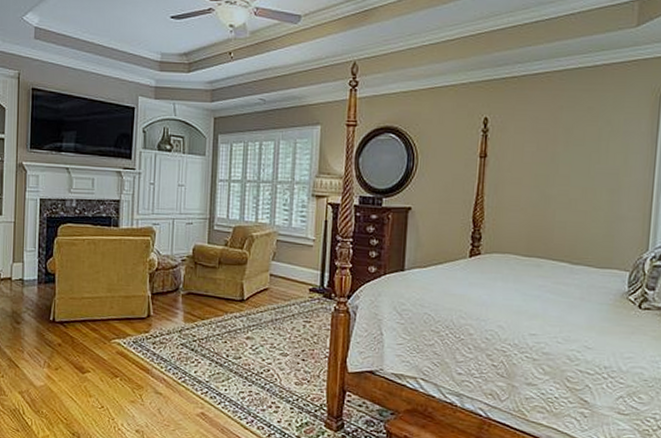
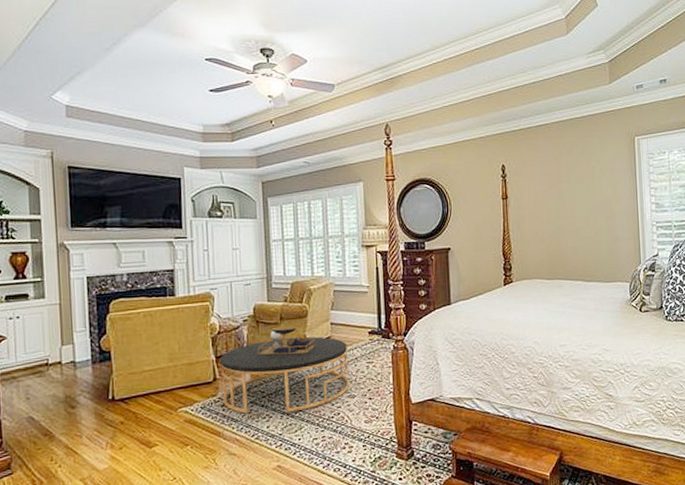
coffee table: none [154,271,286,361] -> present [220,326,350,414]

